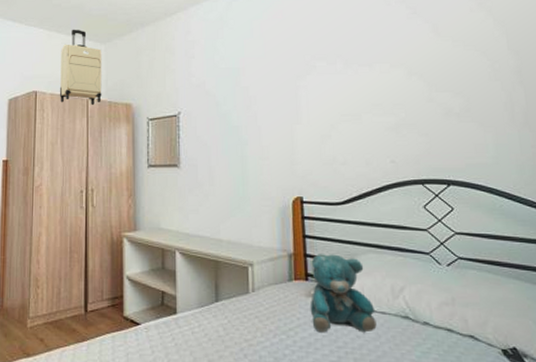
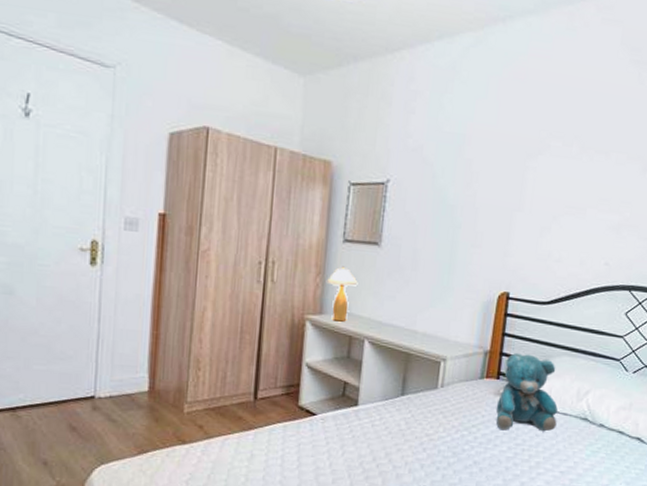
suitcase: present [59,29,102,106] -> none [239,48,300,157]
table lamp: none [138,187,164,236] -> present [327,266,358,322]

